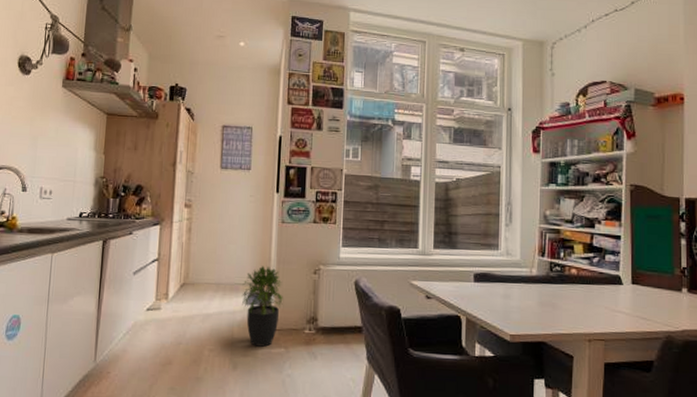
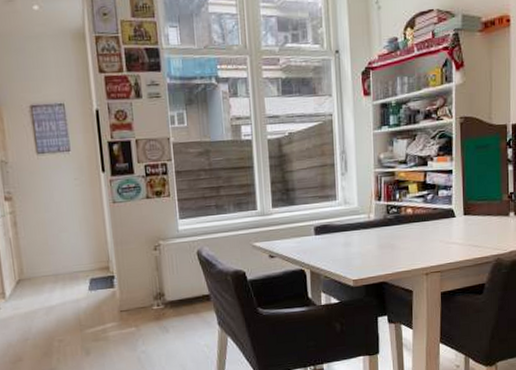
potted plant: present [241,265,283,347] -> none [81,249,127,330]

